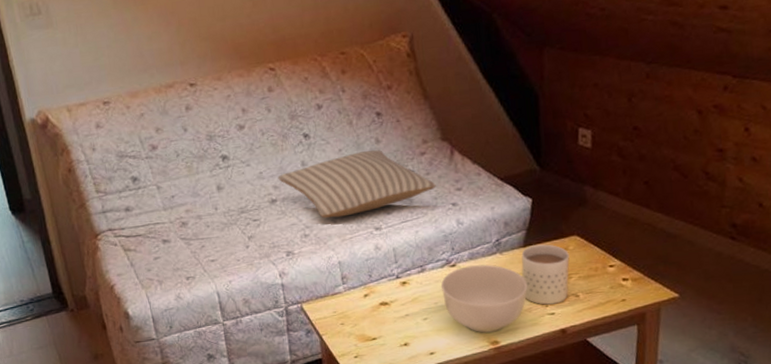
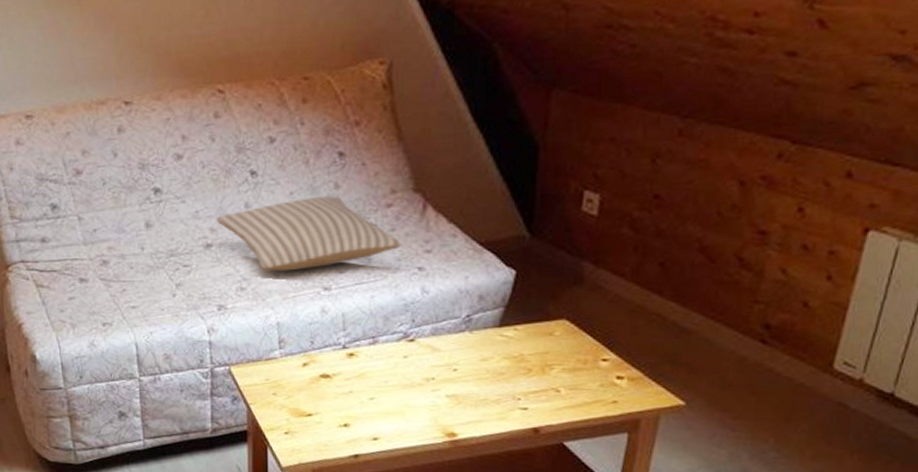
bowl: present [441,264,528,333] -> none [395,343,499,422]
mug: present [521,244,570,305] -> none [493,326,554,398]

